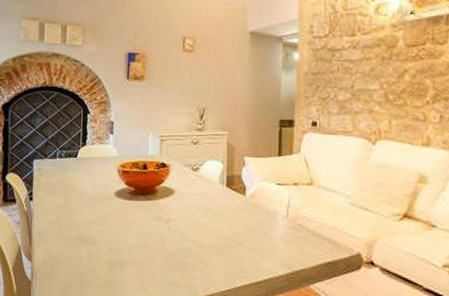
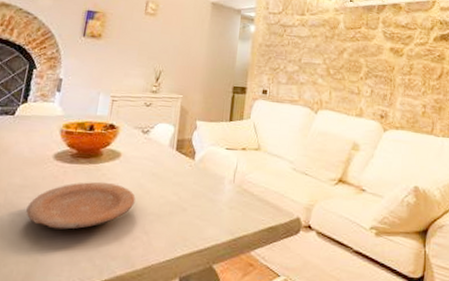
plate: none [98,216,192,259] -> present [26,181,136,229]

